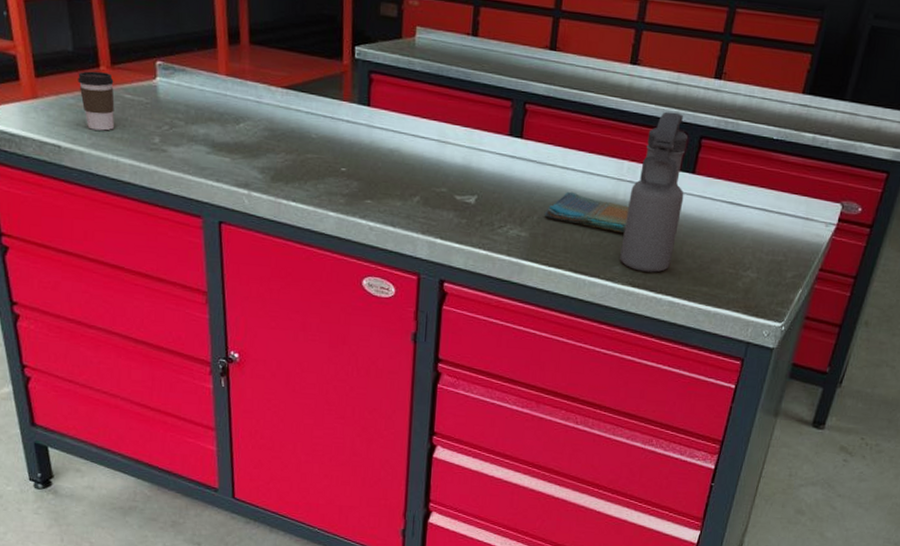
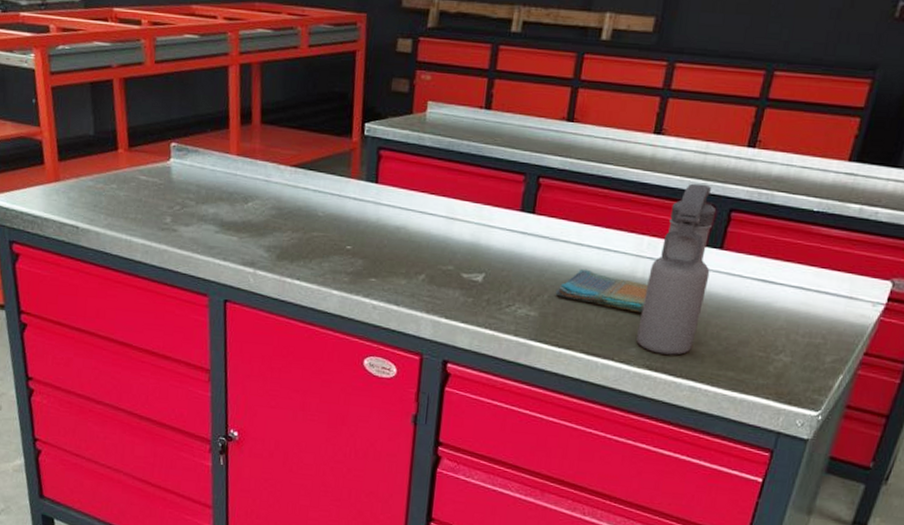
coffee cup: present [78,71,115,131] -> none [97,154,131,212]

